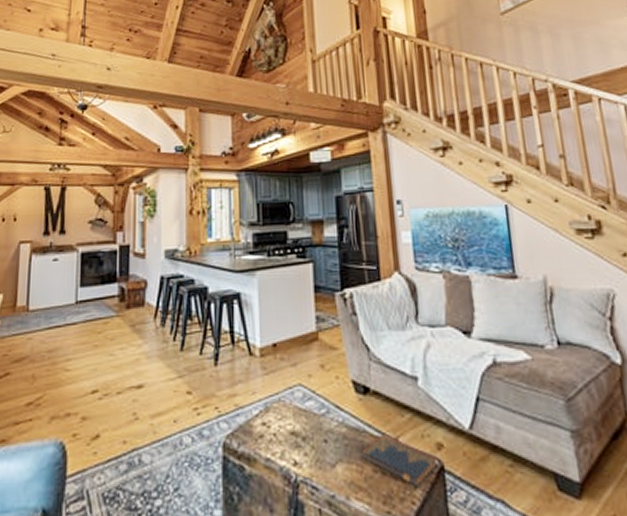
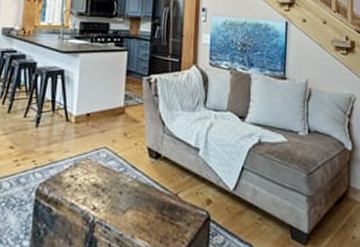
hardcover book: present [361,434,437,487] -> none [147,190,205,231]

